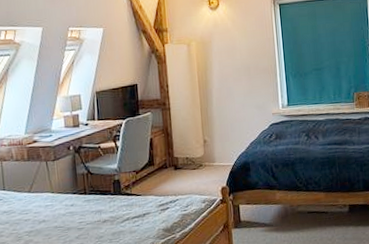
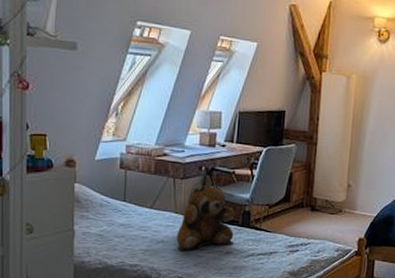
teddy bear: none [56,161,108,227] -> present [176,184,236,251]

